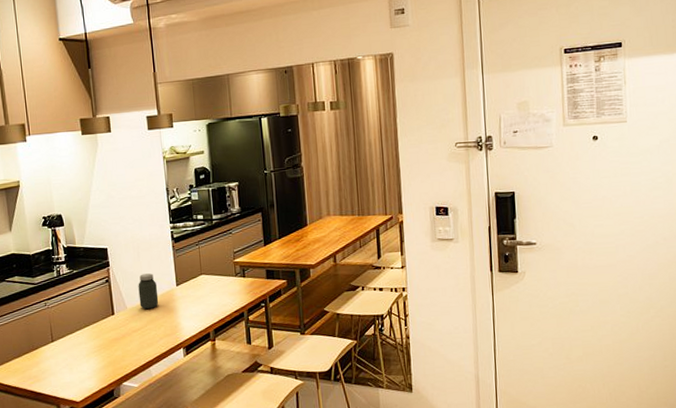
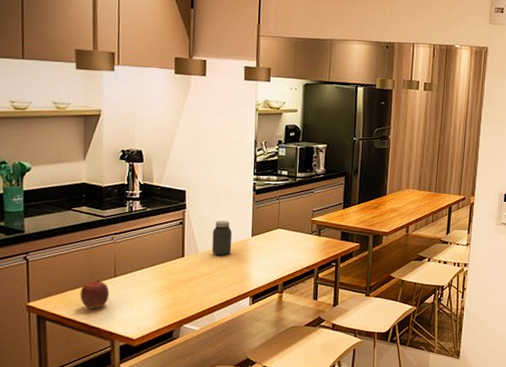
apple: none [23,346,50,376] -> present [80,279,110,309]

